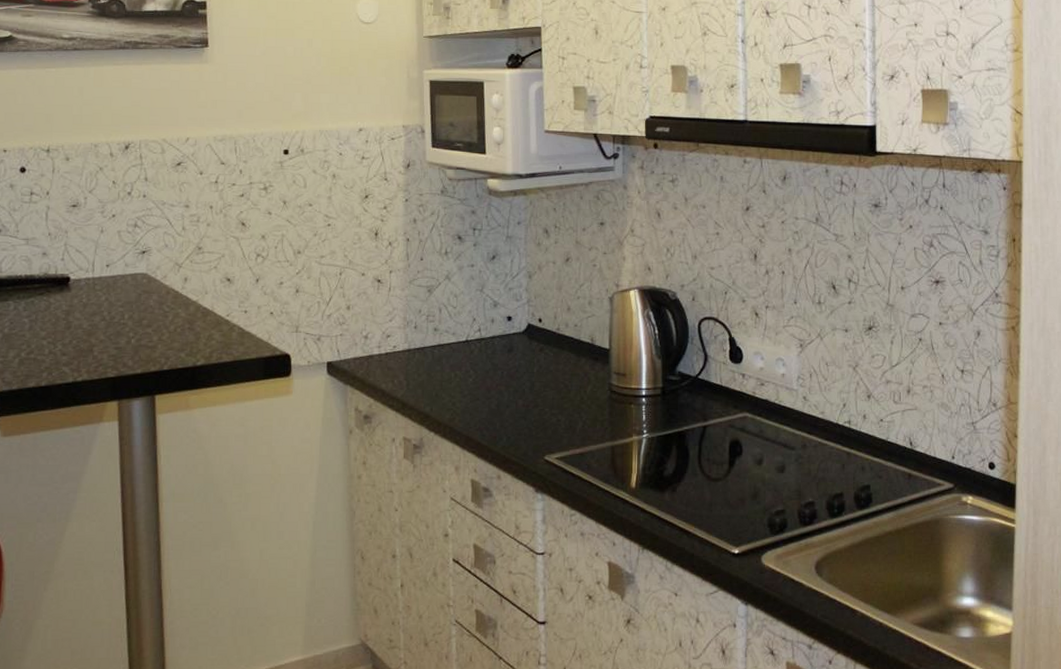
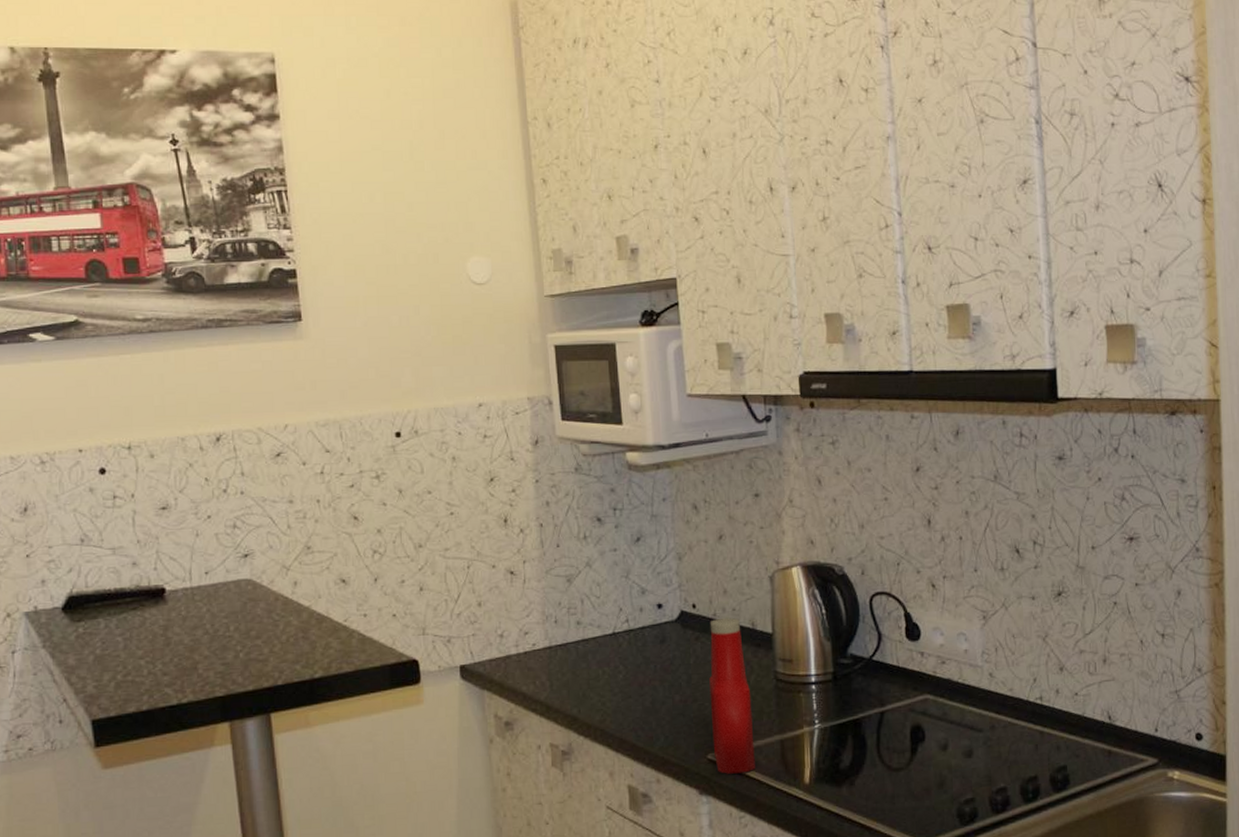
ketchup bottle: none [550,332,588,475] -> present [709,617,755,774]

